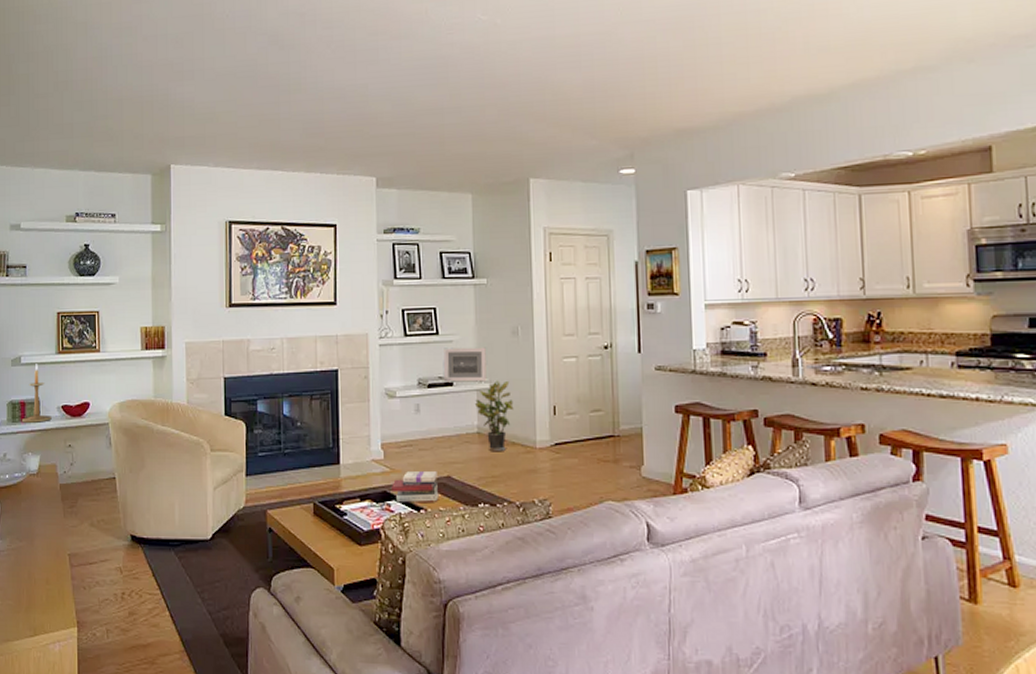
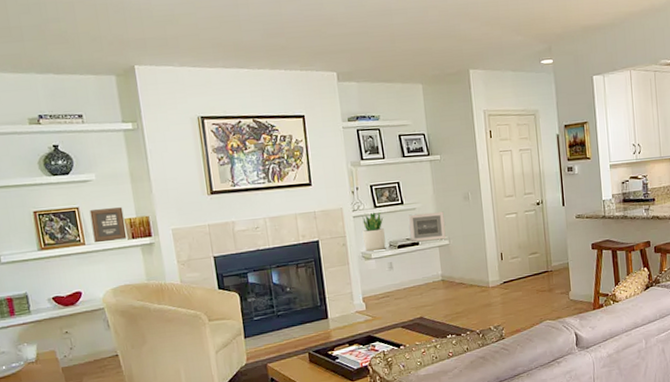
candlestick: present [21,364,52,423] -> none [10,261,44,317]
picture frame: none [109,314,141,351] -> present [89,207,128,243]
planter: none [388,339,414,389] -> present [362,210,386,252]
books: present [392,470,439,504] -> none [374,313,415,343]
potted plant: present [474,380,514,452] -> none [437,237,470,294]

